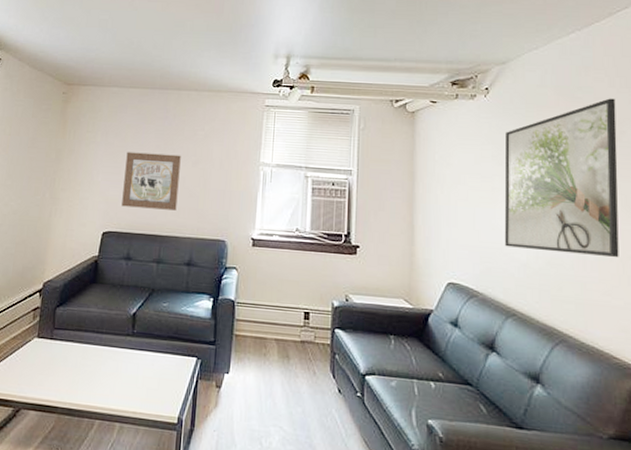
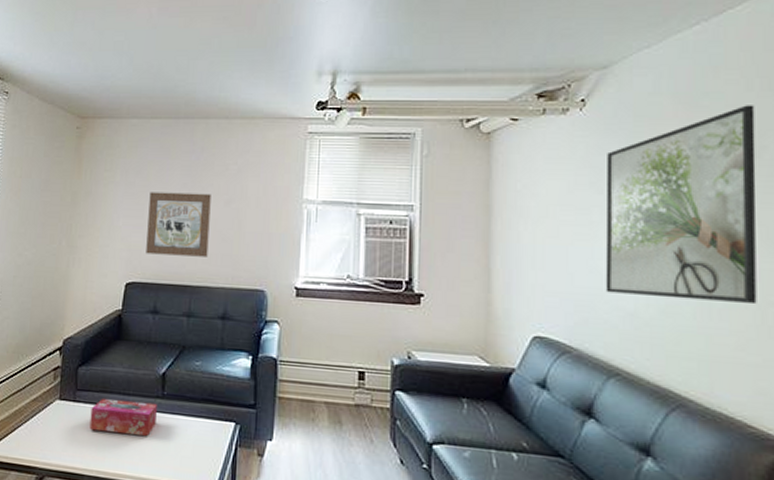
tissue box: none [65,337,127,370] -> present [89,399,157,436]

